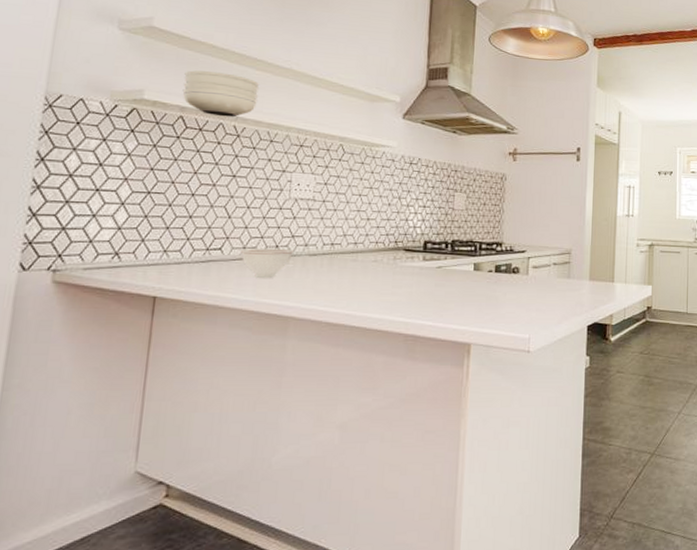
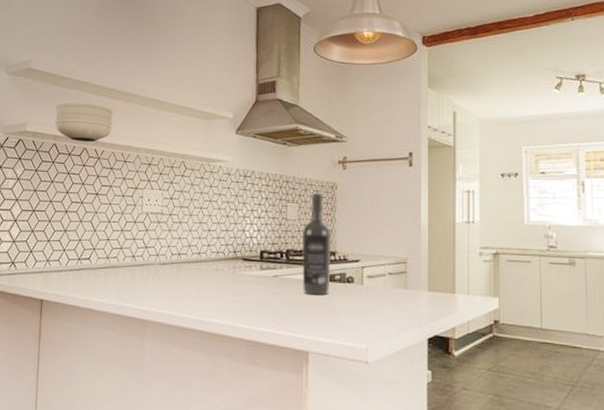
bowl: present [241,248,295,278] -> none [105,257,148,285]
wine bottle: none [467,183,499,286] -> present [302,193,331,295]

